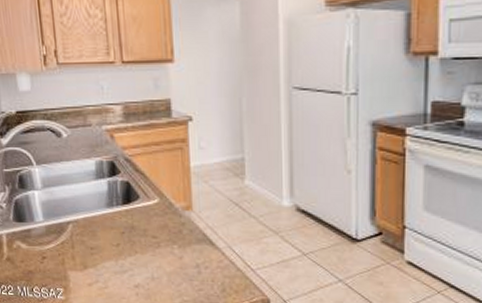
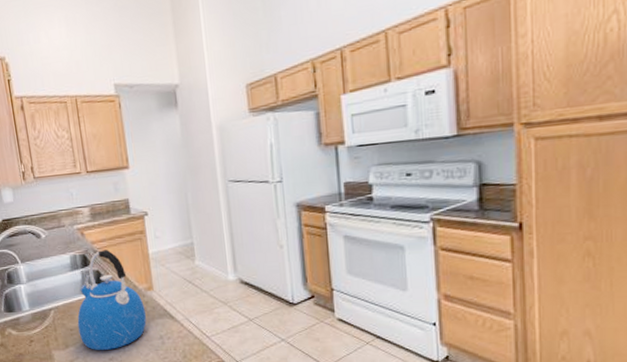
kettle: none [99,157,181,275] -> present [77,249,147,350]

